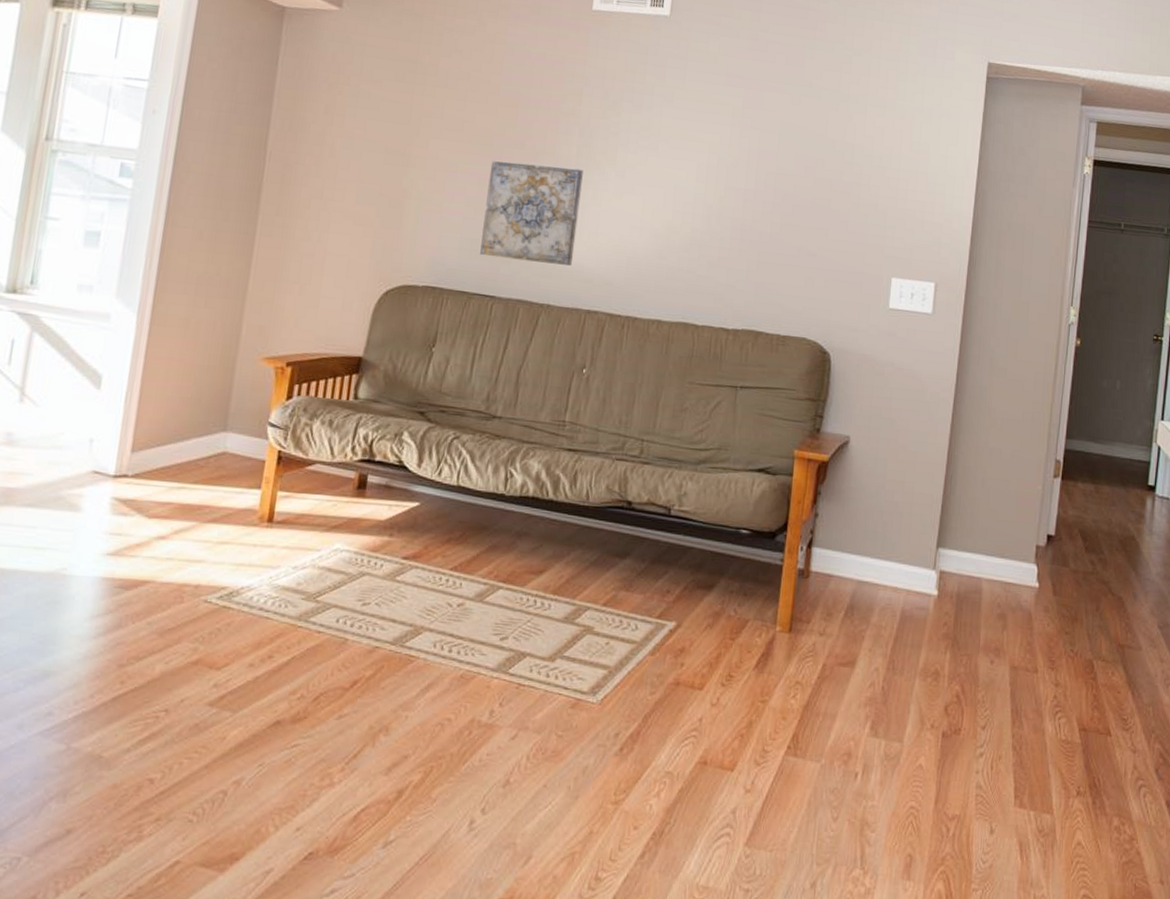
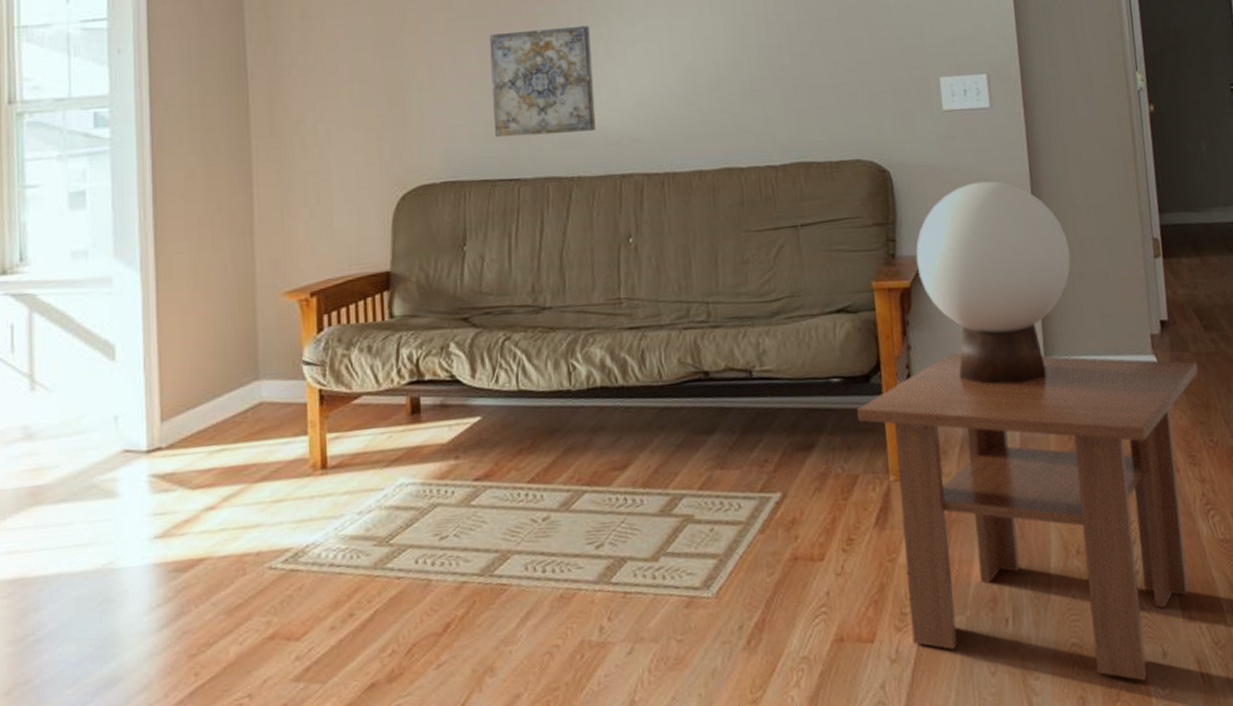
coffee table: none [758,526,1073,852] -> present [857,352,1198,681]
table lamp: none [838,378,979,567] -> present [916,181,1071,385]

